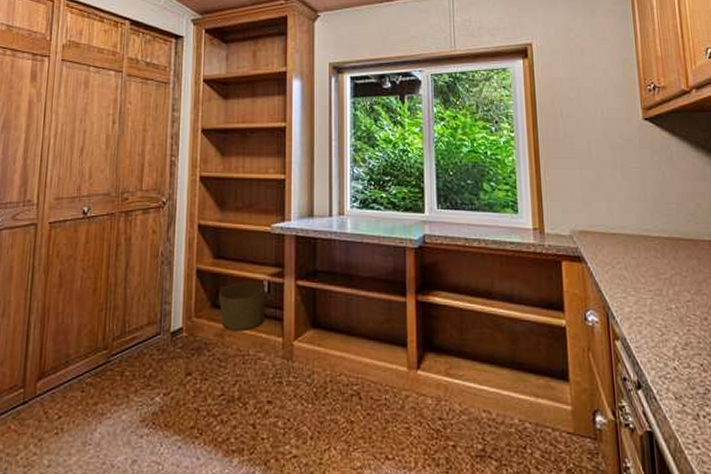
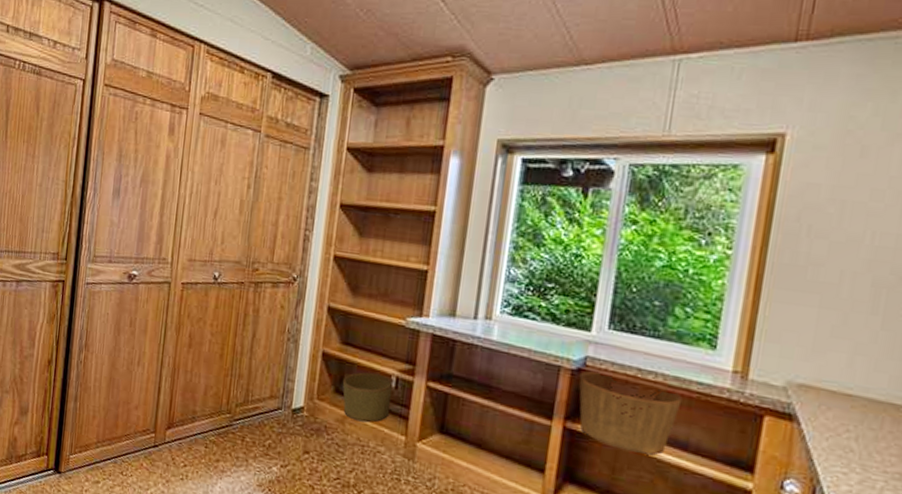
basket: none [421,246,502,313] -> present [578,370,683,455]

